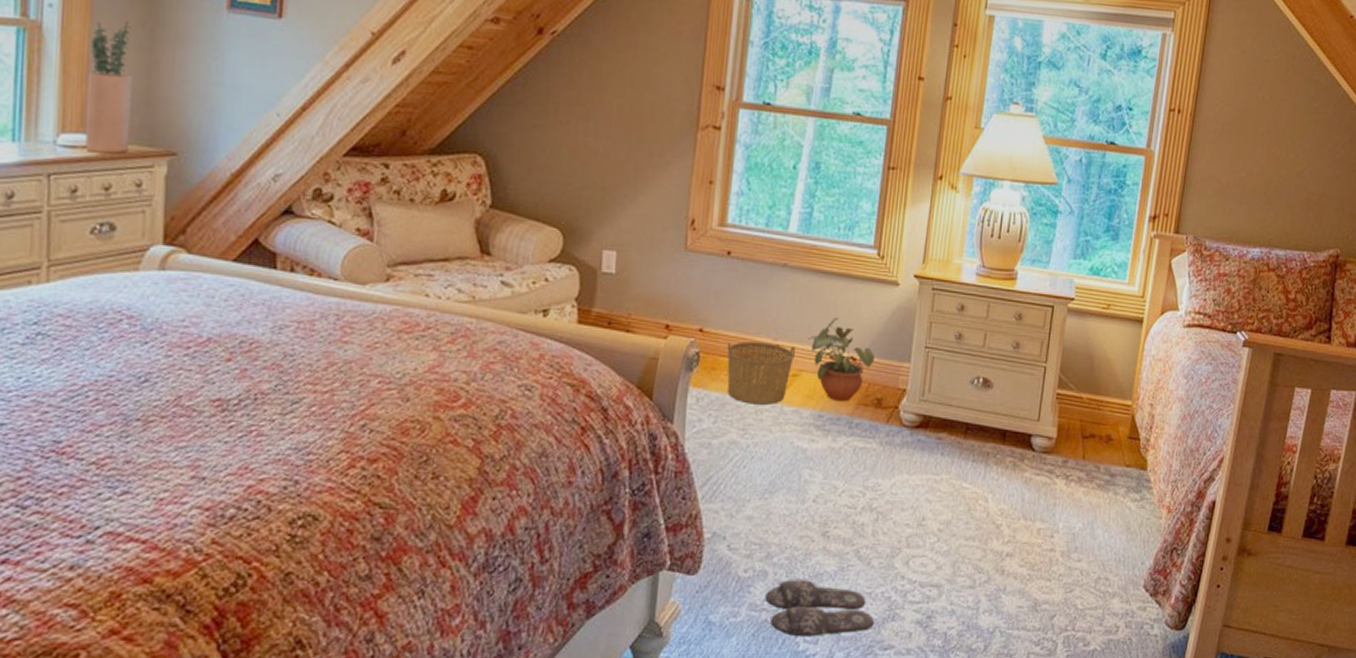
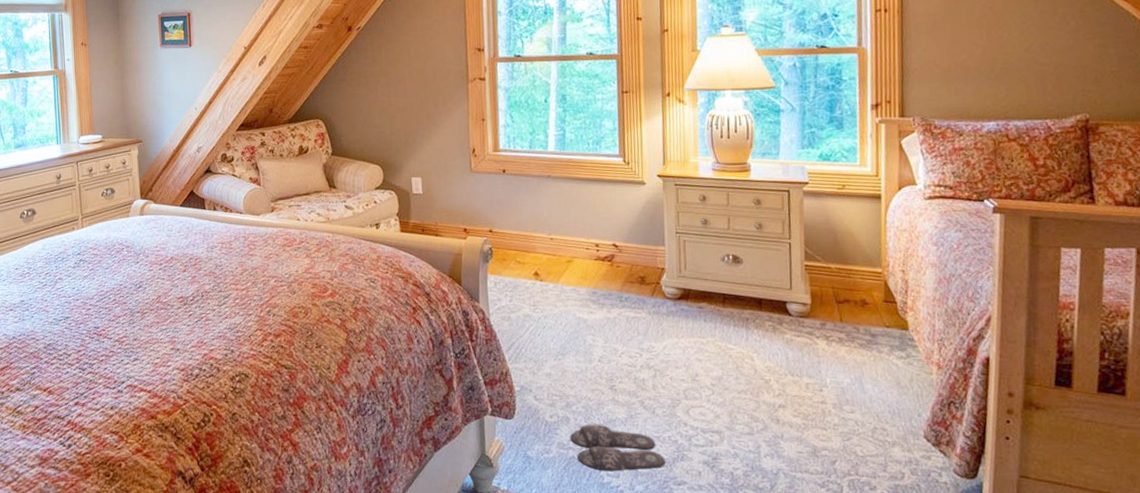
vase: present [85,21,132,156] -> none [91,63,116,147]
basket: present [727,342,795,405] -> none [512,237,567,286]
potted plant: present [808,318,875,402] -> none [576,214,633,281]

